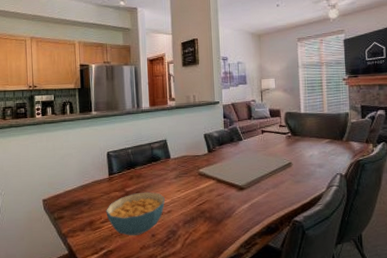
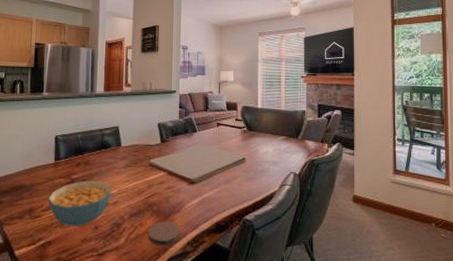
coaster: none [203,226,233,250] -> present [148,221,180,246]

